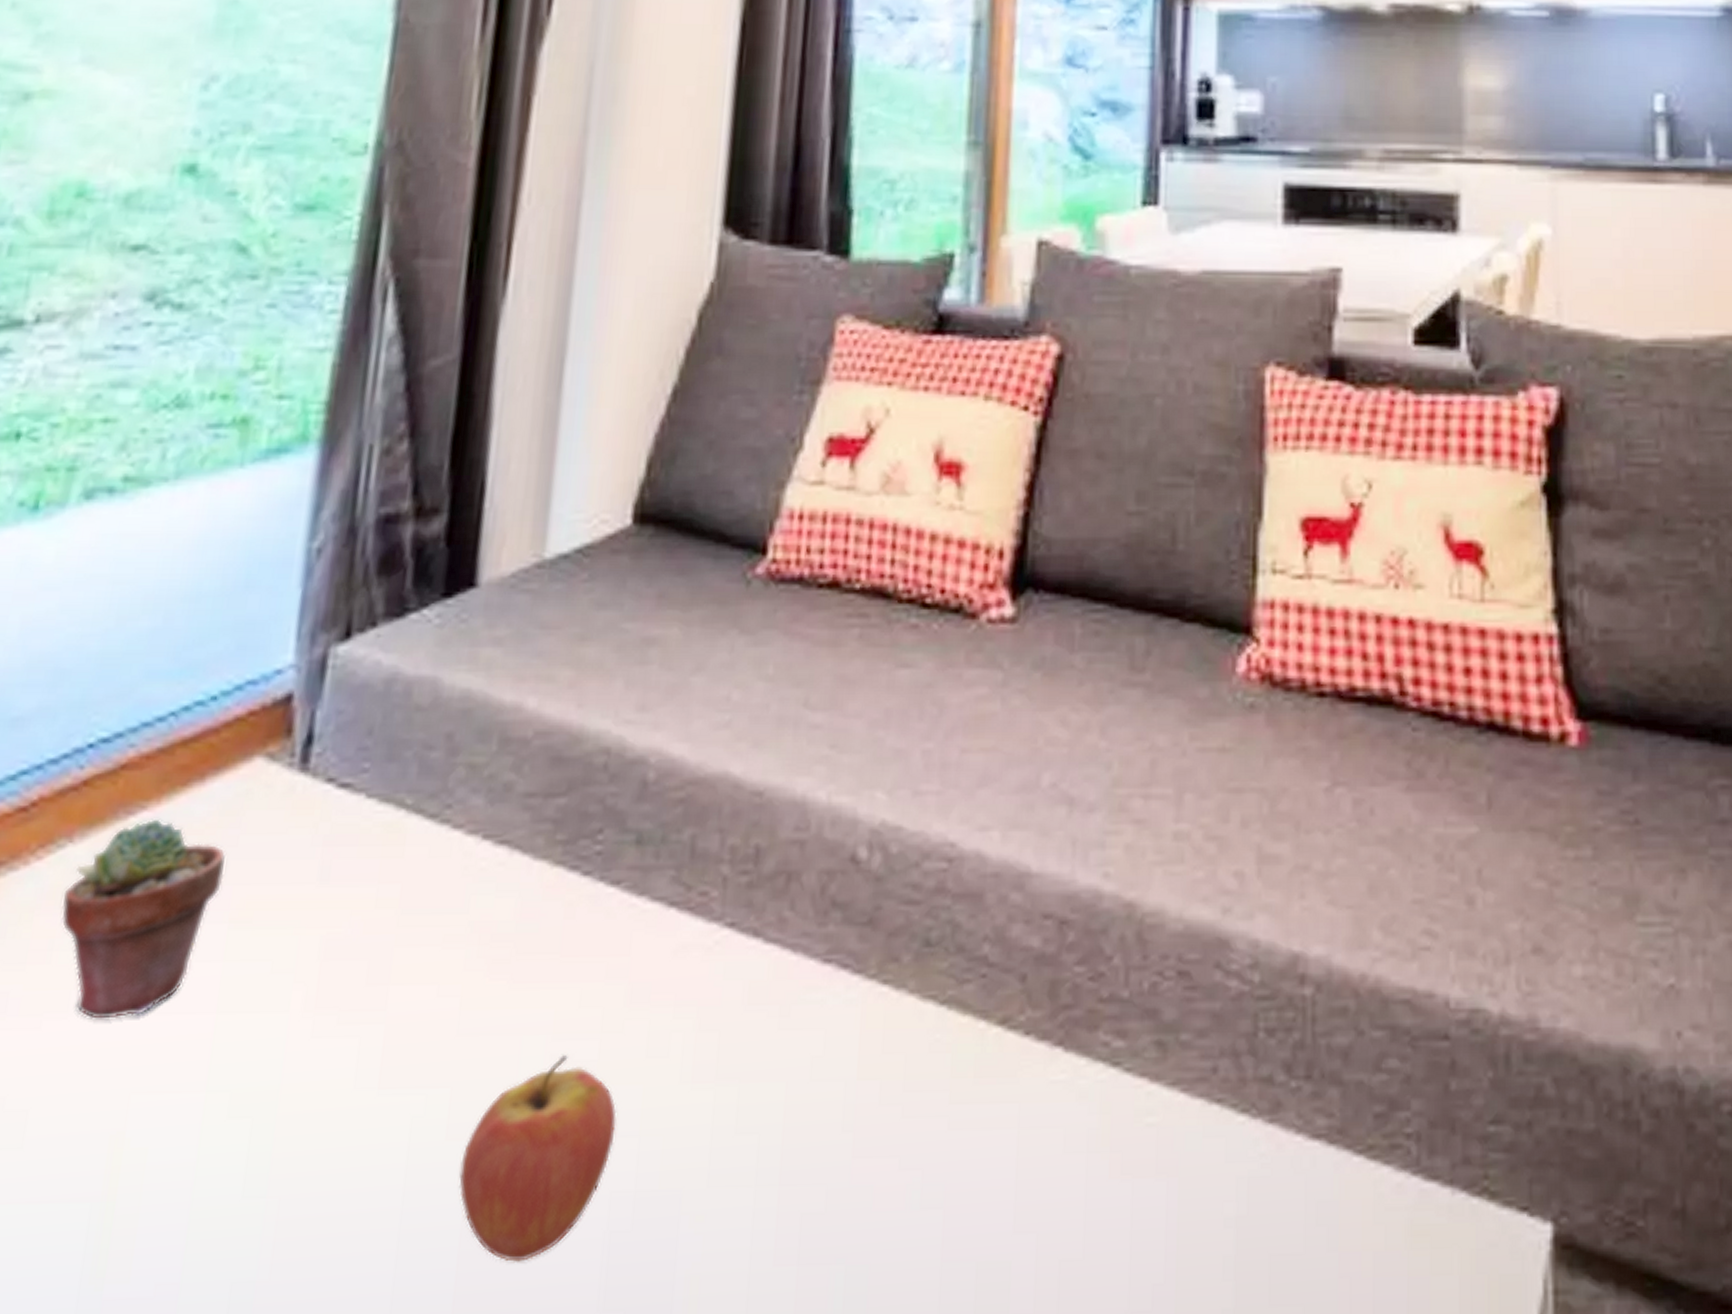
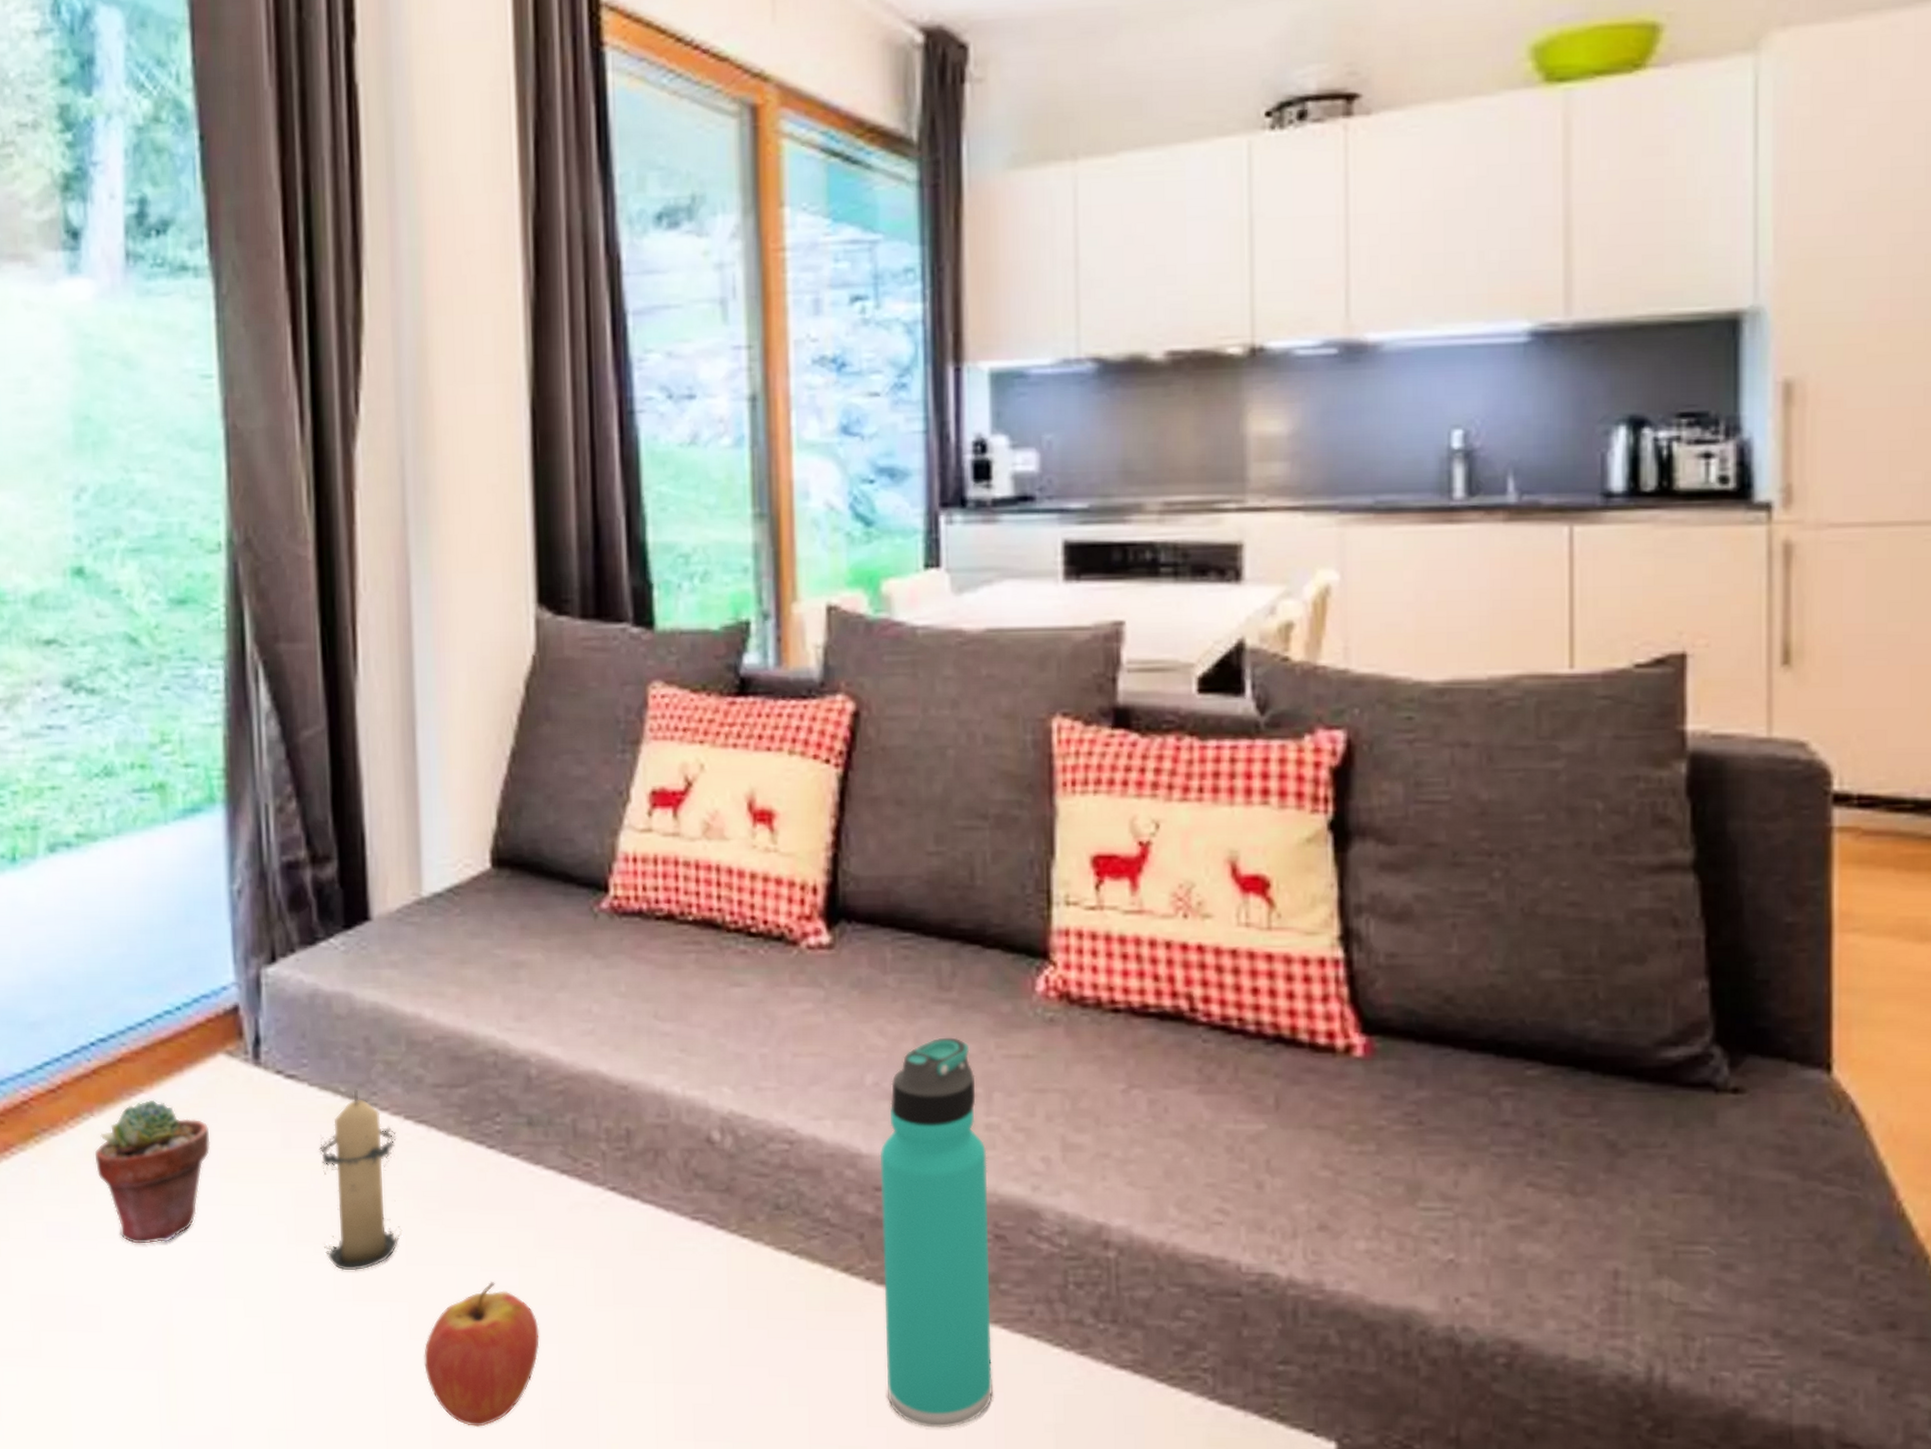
candle: none [353,801,469,1047] -> present [319,1089,400,1271]
thermos bottle: none [1040,727,1174,1231] -> present [879,1037,993,1428]

